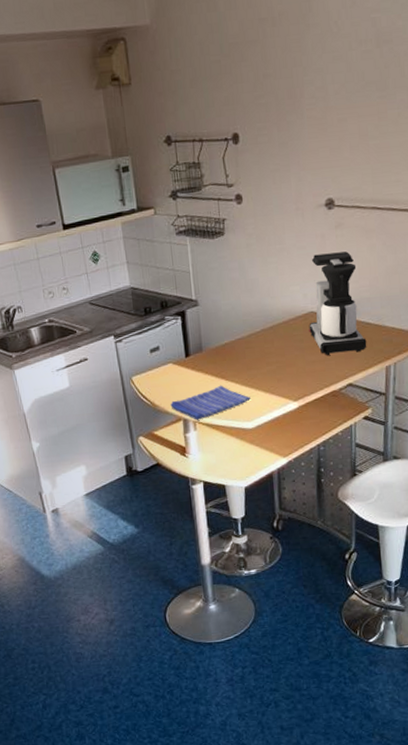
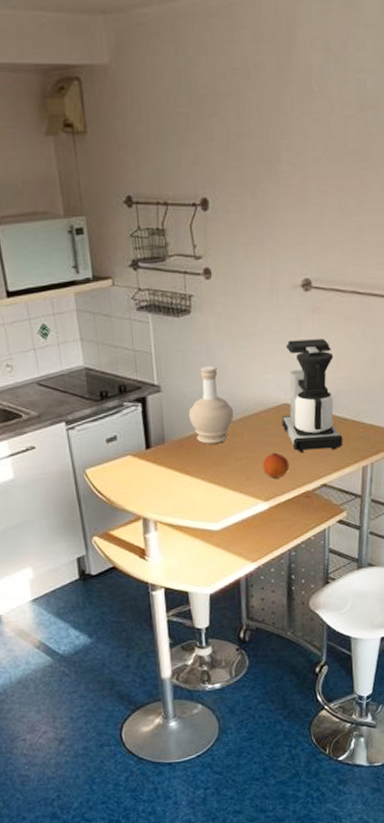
dish towel: present [170,385,250,420] -> none [128,481,217,520]
bottle: none [223,280,264,351] -> present [188,365,233,444]
fruit: none [292,356,317,380] -> present [263,452,290,478]

